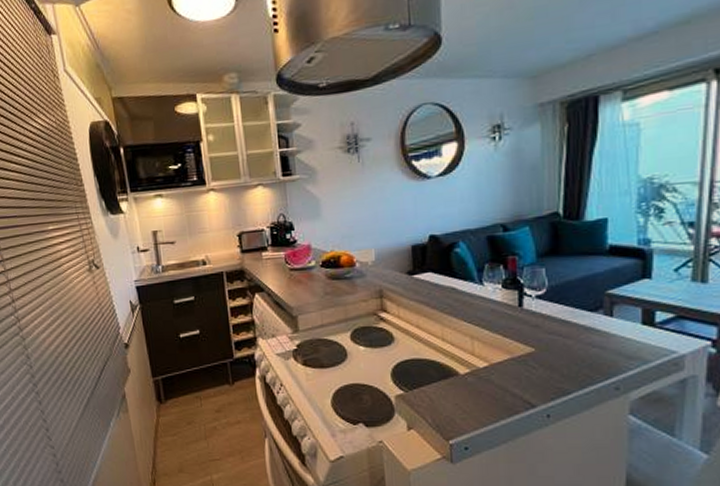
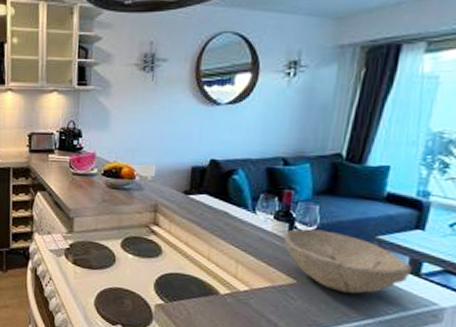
bowl: none [515,292,645,354] -> present [283,228,412,294]

